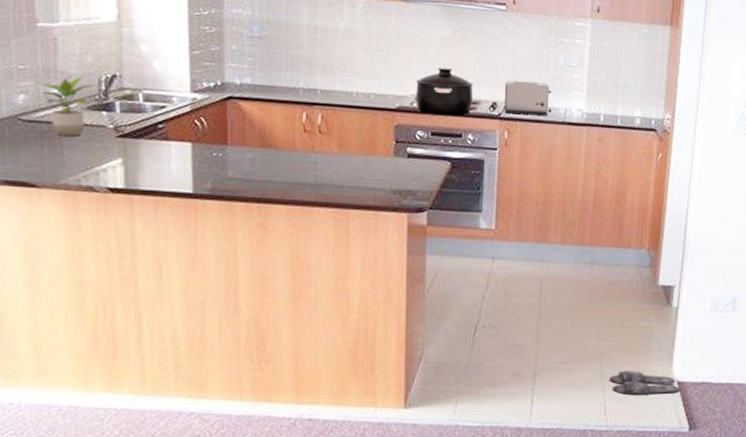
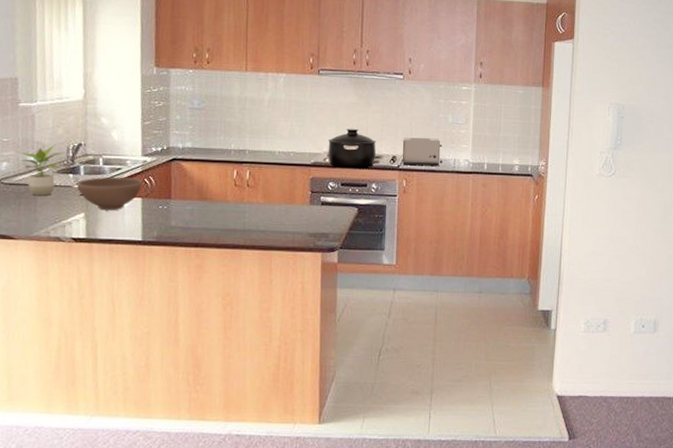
bowl: none [112,115,191,157] -> present [77,176,142,211]
slippers: present [610,370,680,396] -> none [497,387,560,409]

